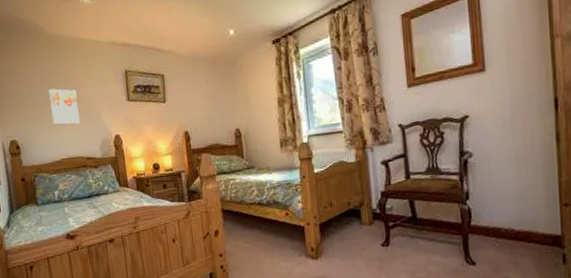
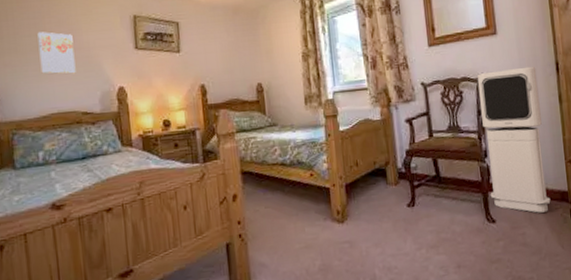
air purifier: none [460,103,540,257] -> present [477,66,551,213]

